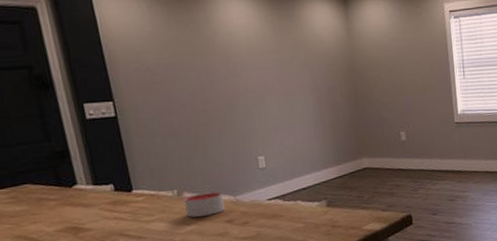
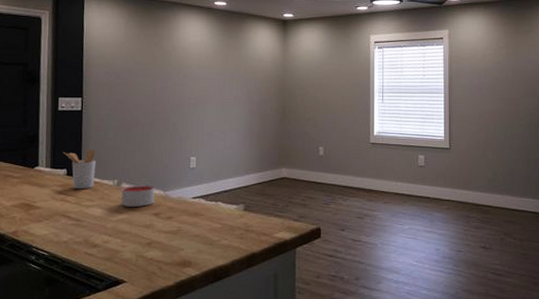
utensil holder: none [104,159,151,205] -> present [63,149,96,190]

